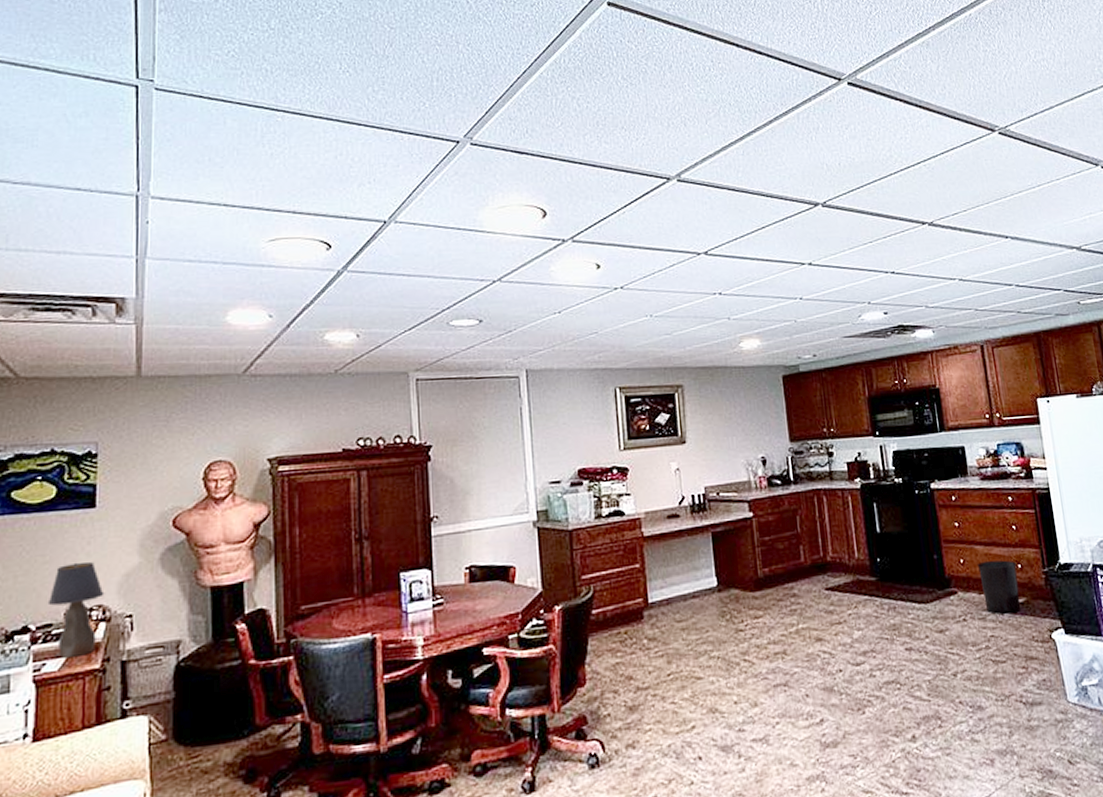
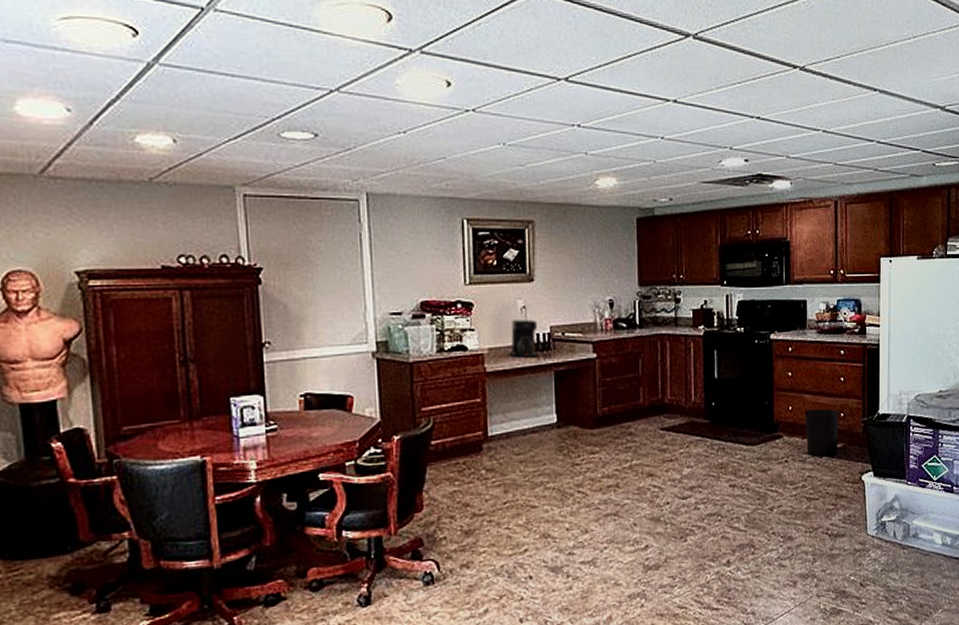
coffee maker: none [666,481,695,520] -> present [510,319,539,358]

